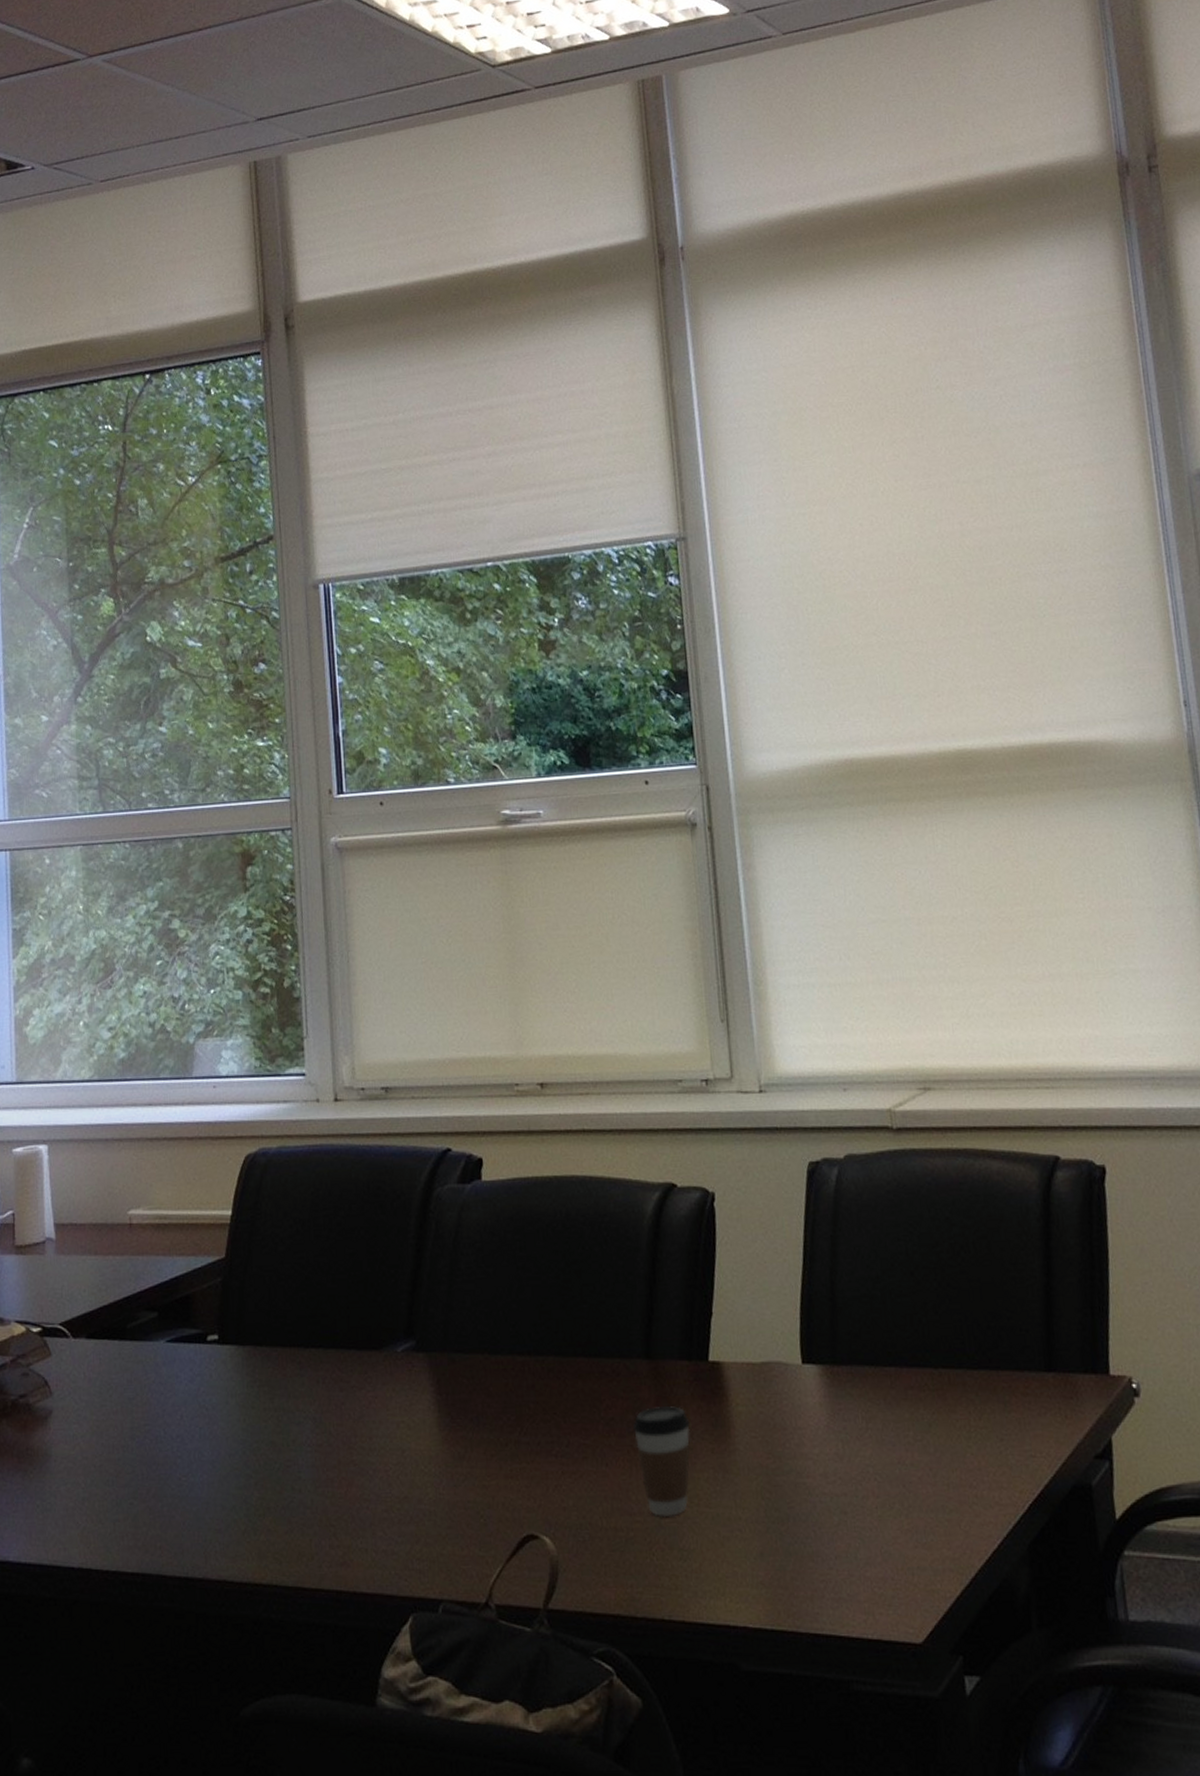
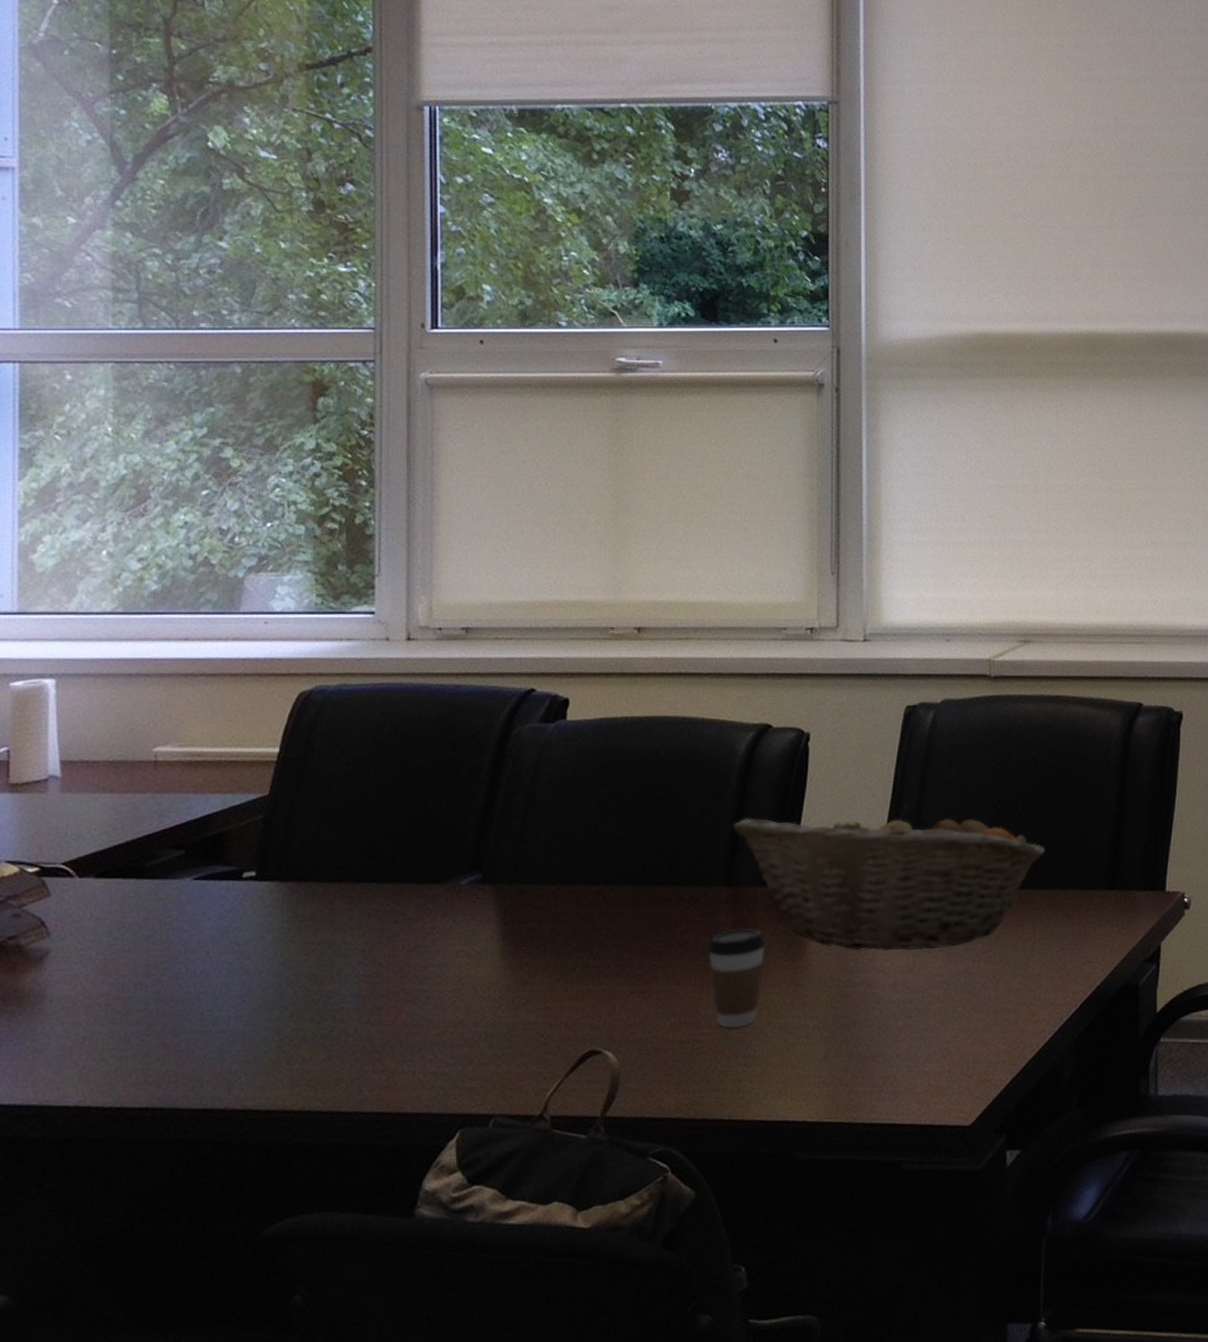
fruit basket: none [647,1270,971,1437] -> present [732,803,1045,951]

